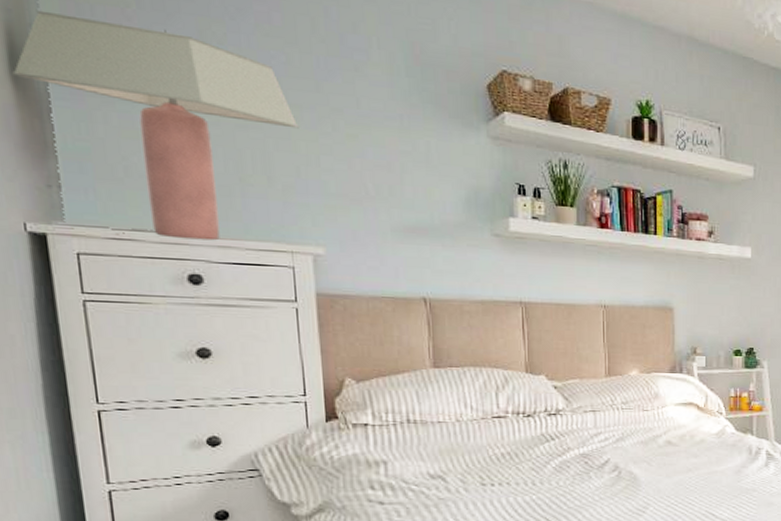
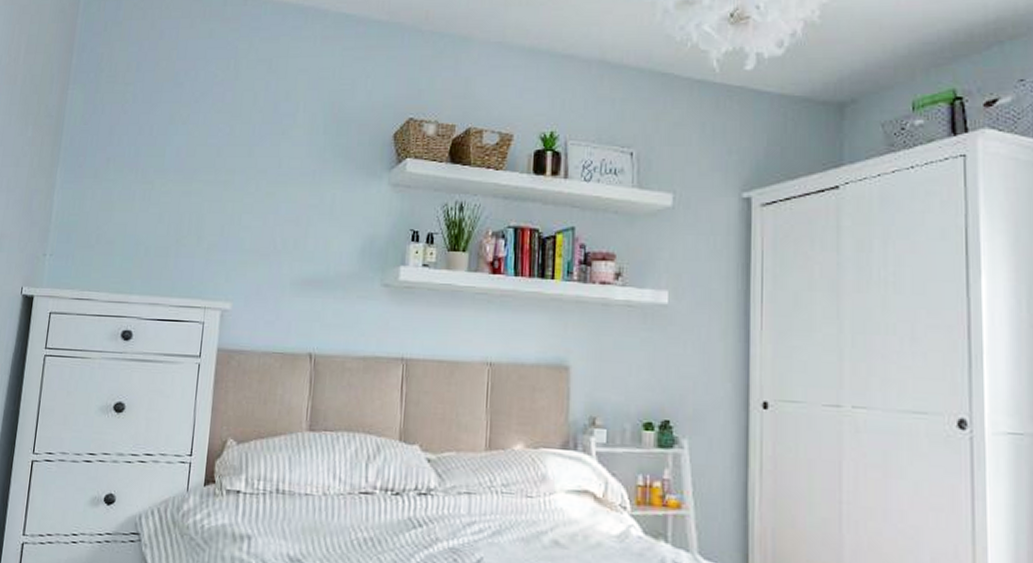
table lamp: present [12,10,299,241] -> none [42,114,230,299]

